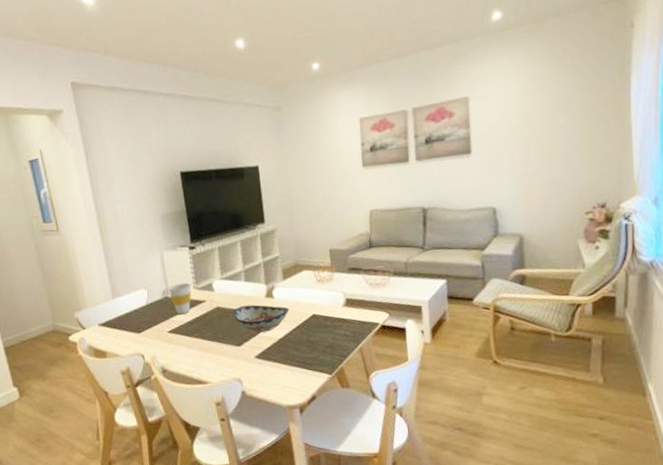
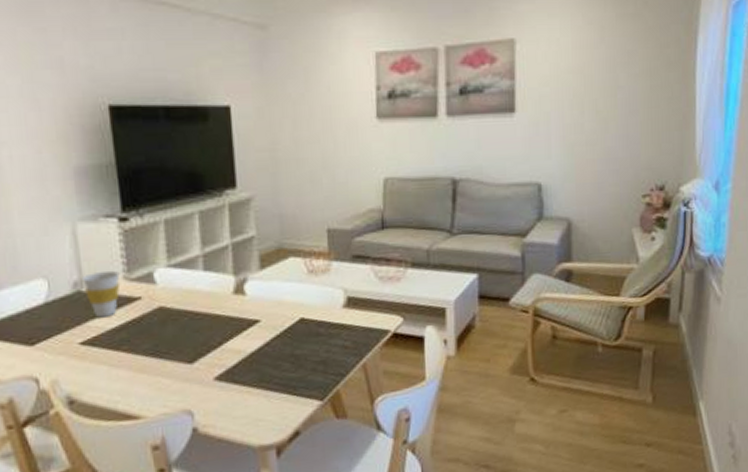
decorative bowl: present [232,304,289,333] -> none [182,304,267,344]

